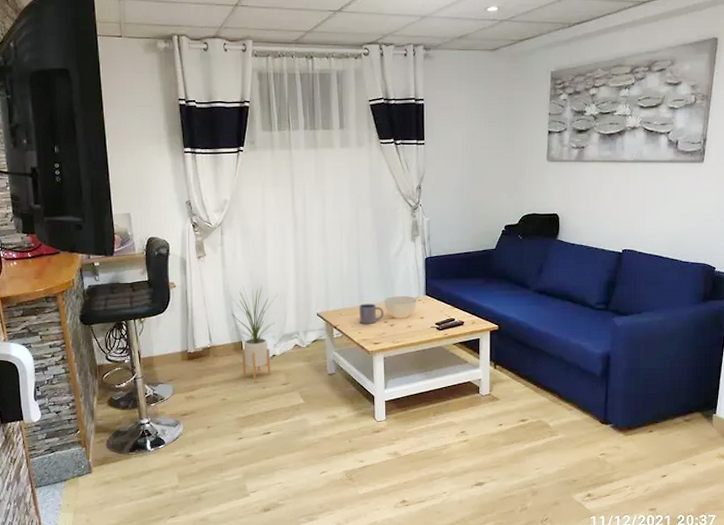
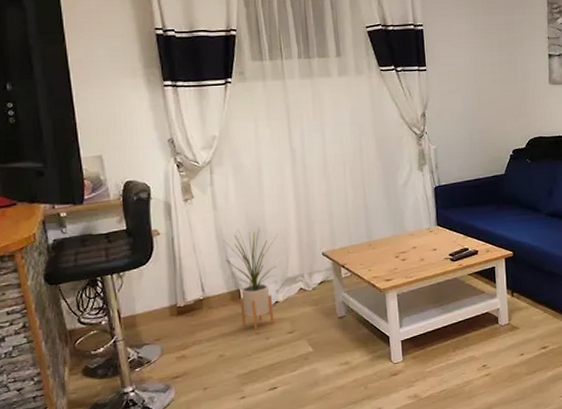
mug: present [358,303,384,325] -> none [367,238,394,261]
bowl: present [383,296,417,319] -> none [393,228,429,253]

